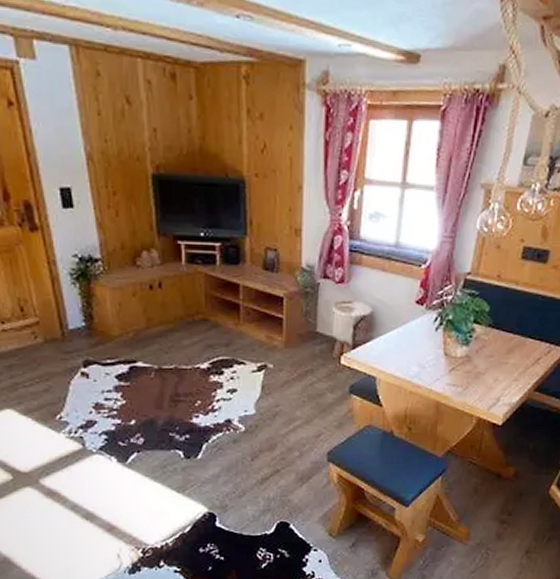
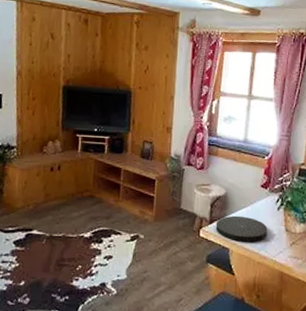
plate: none [360,338,423,369] -> present [215,215,268,242]

